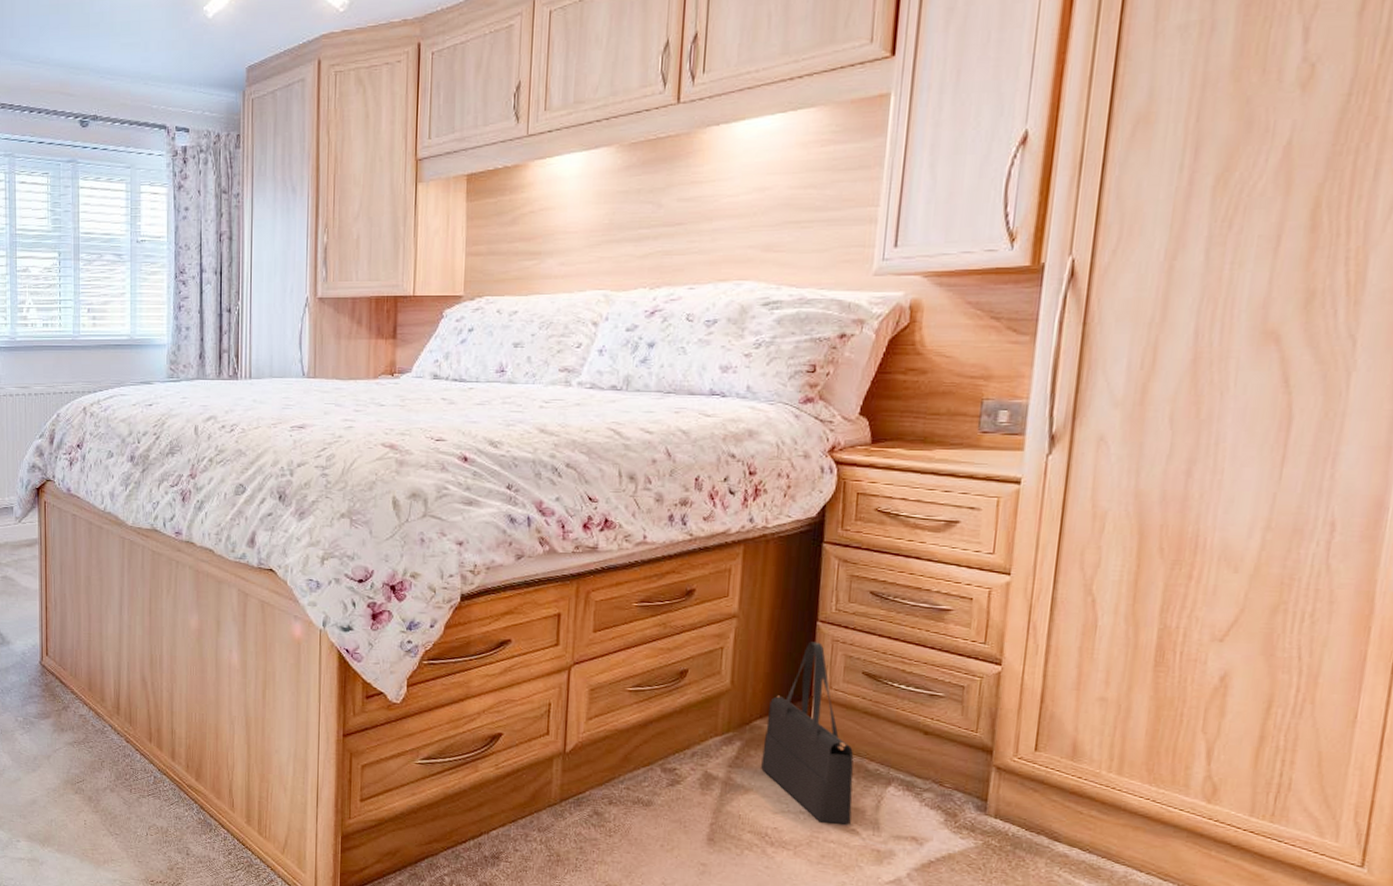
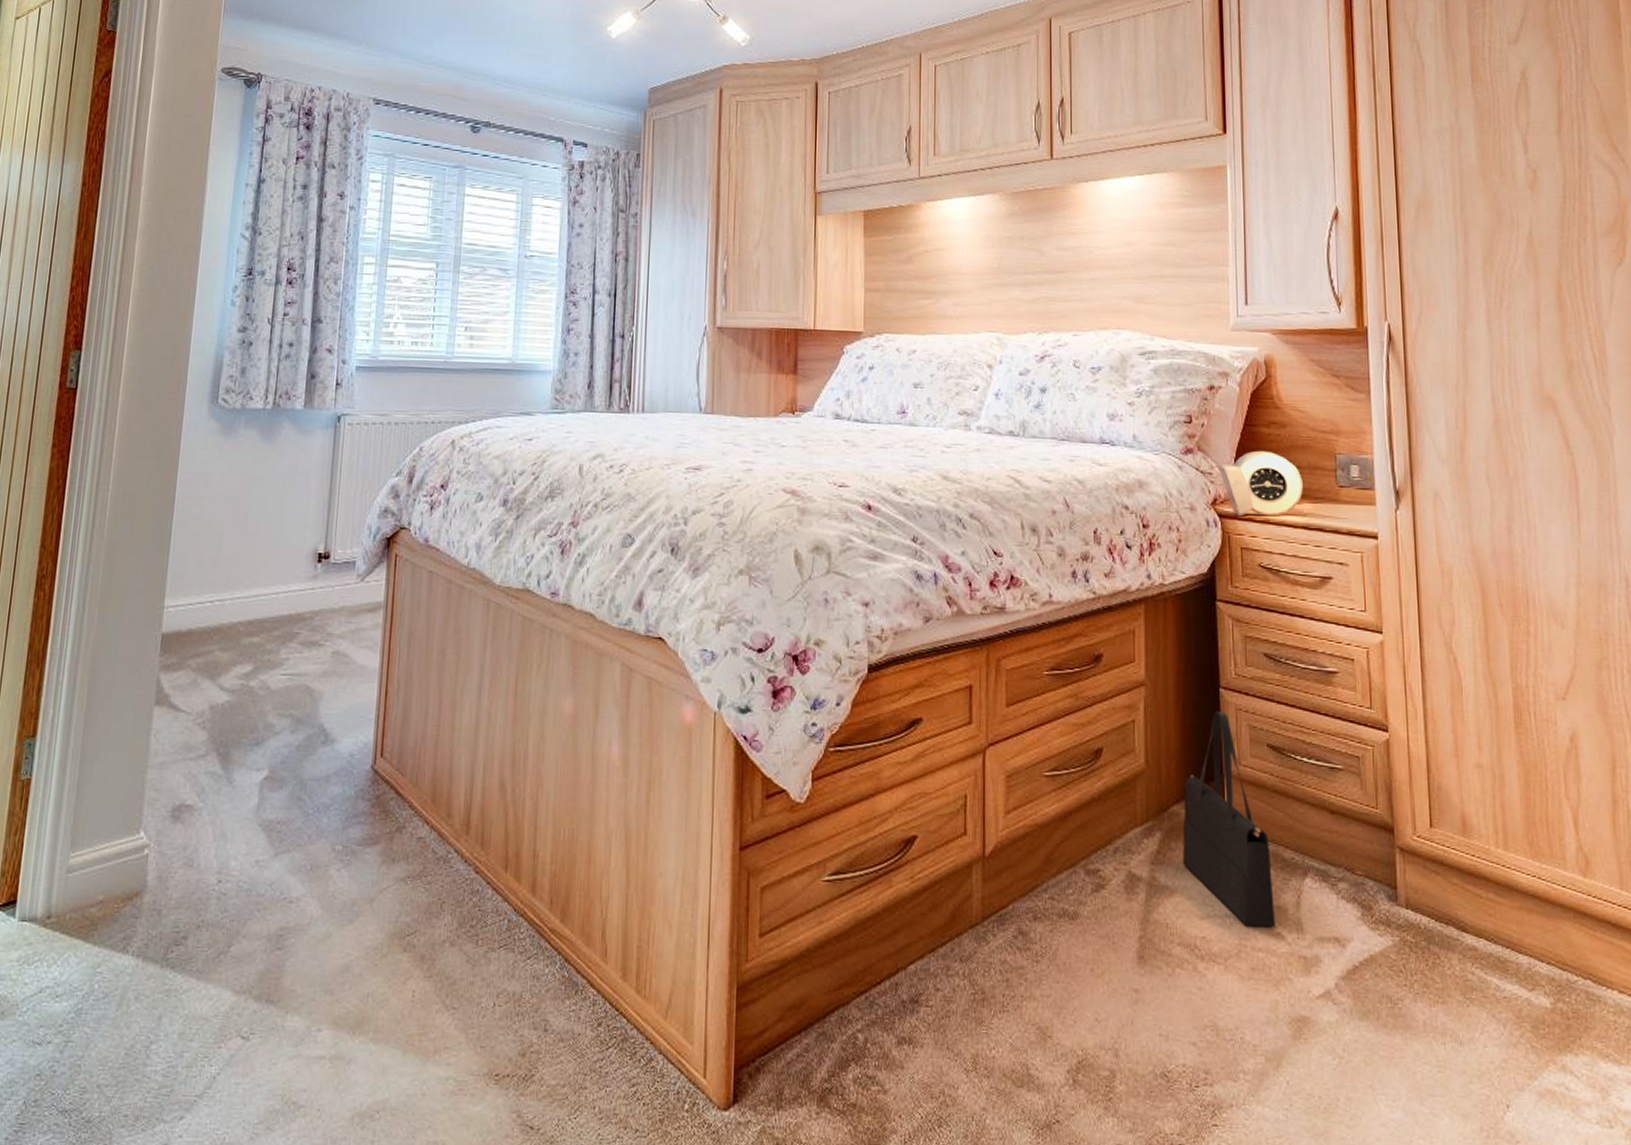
alarm clock: none [840,398,939,464] -> present [1218,450,1303,517]

